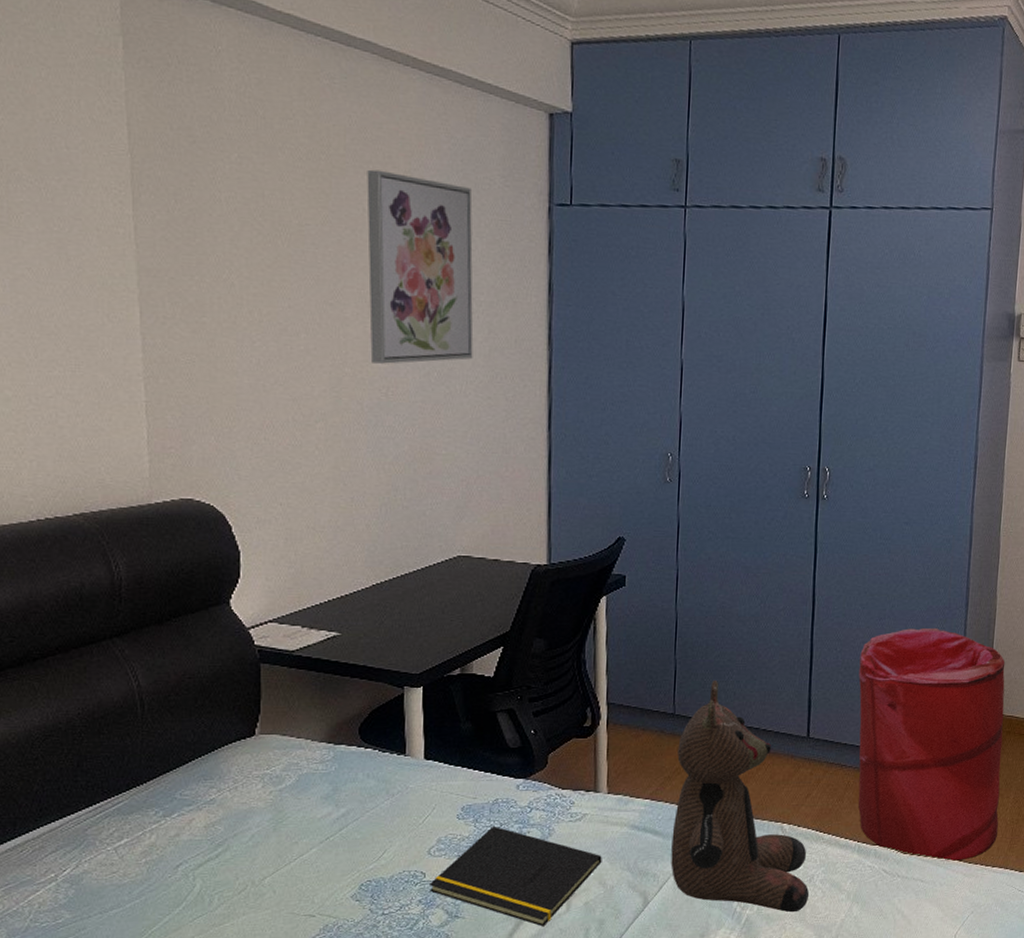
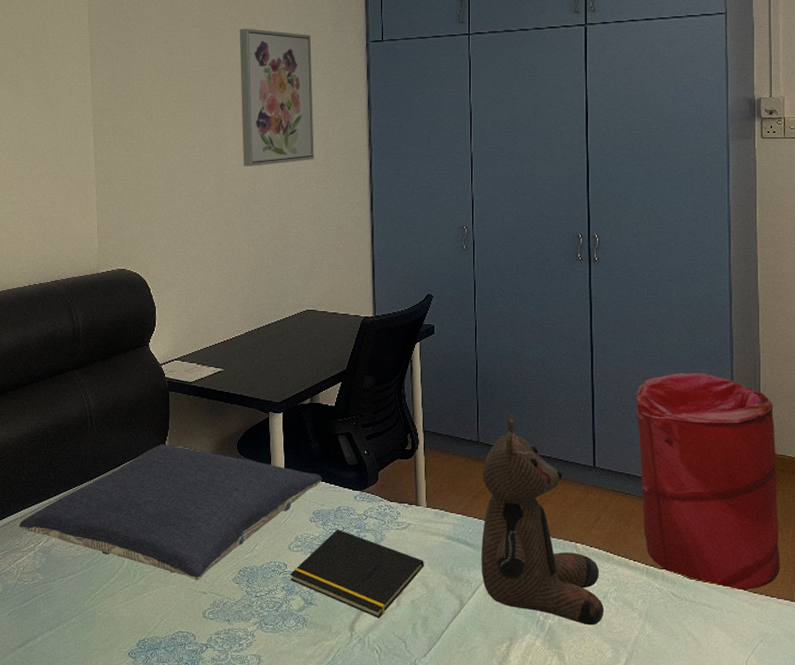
pillow: none [30,732,475,902] -> present [18,444,322,580]

